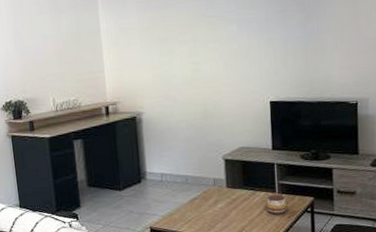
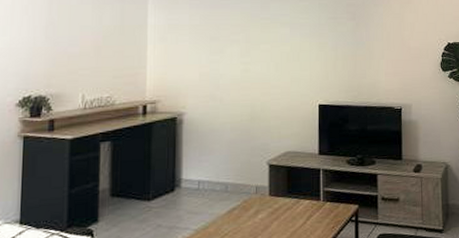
decorative bowl: present [265,194,288,215] -> none [309,203,332,225]

